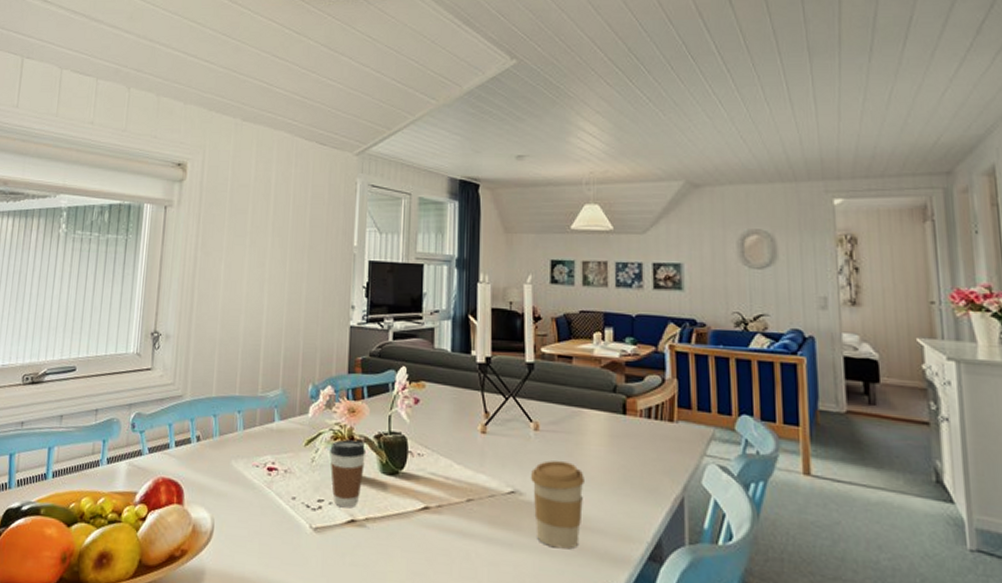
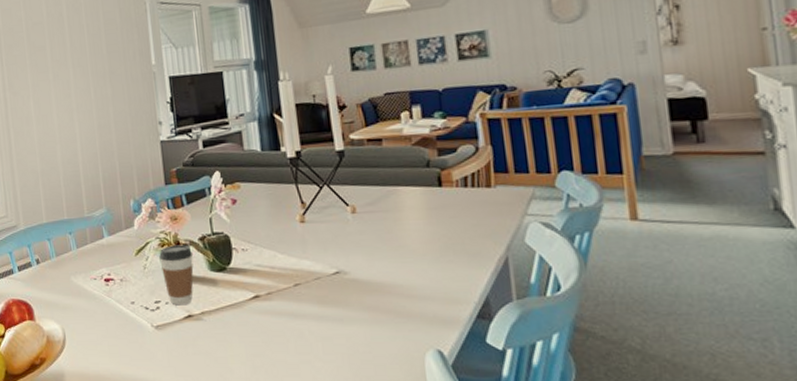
coffee cup: present [530,461,584,550] -> none [352,238,408,318]

